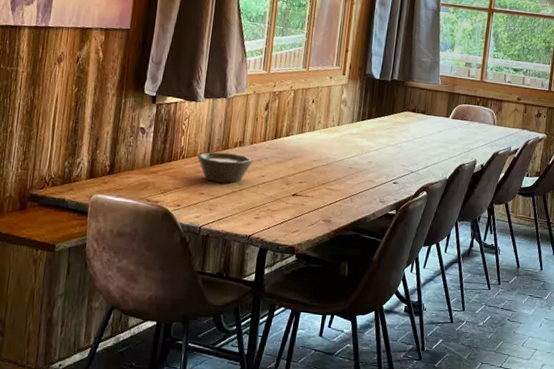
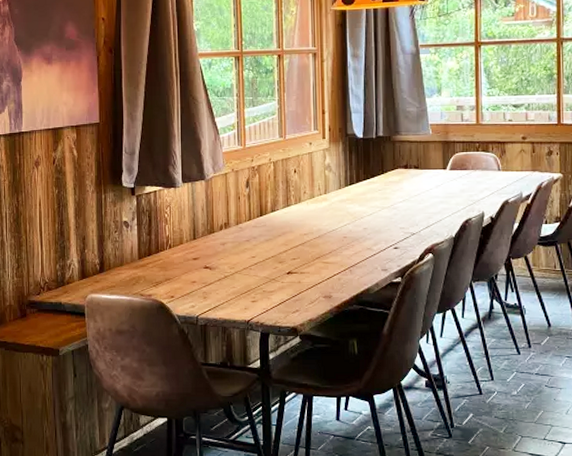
bowl: present [196,151,253,184] -> none [183,237,241,269]

